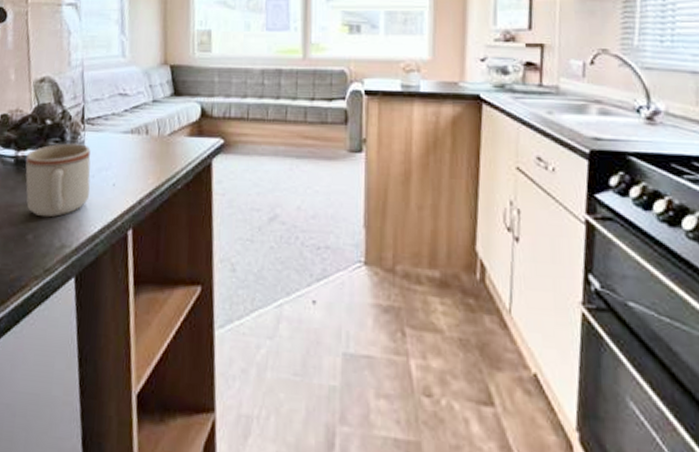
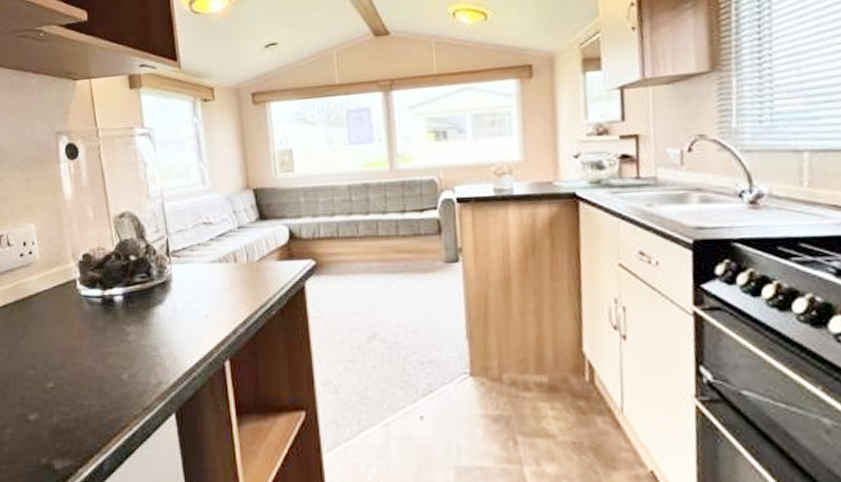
mug: present [25,143,91,218] -> none [113,277,183,356]

